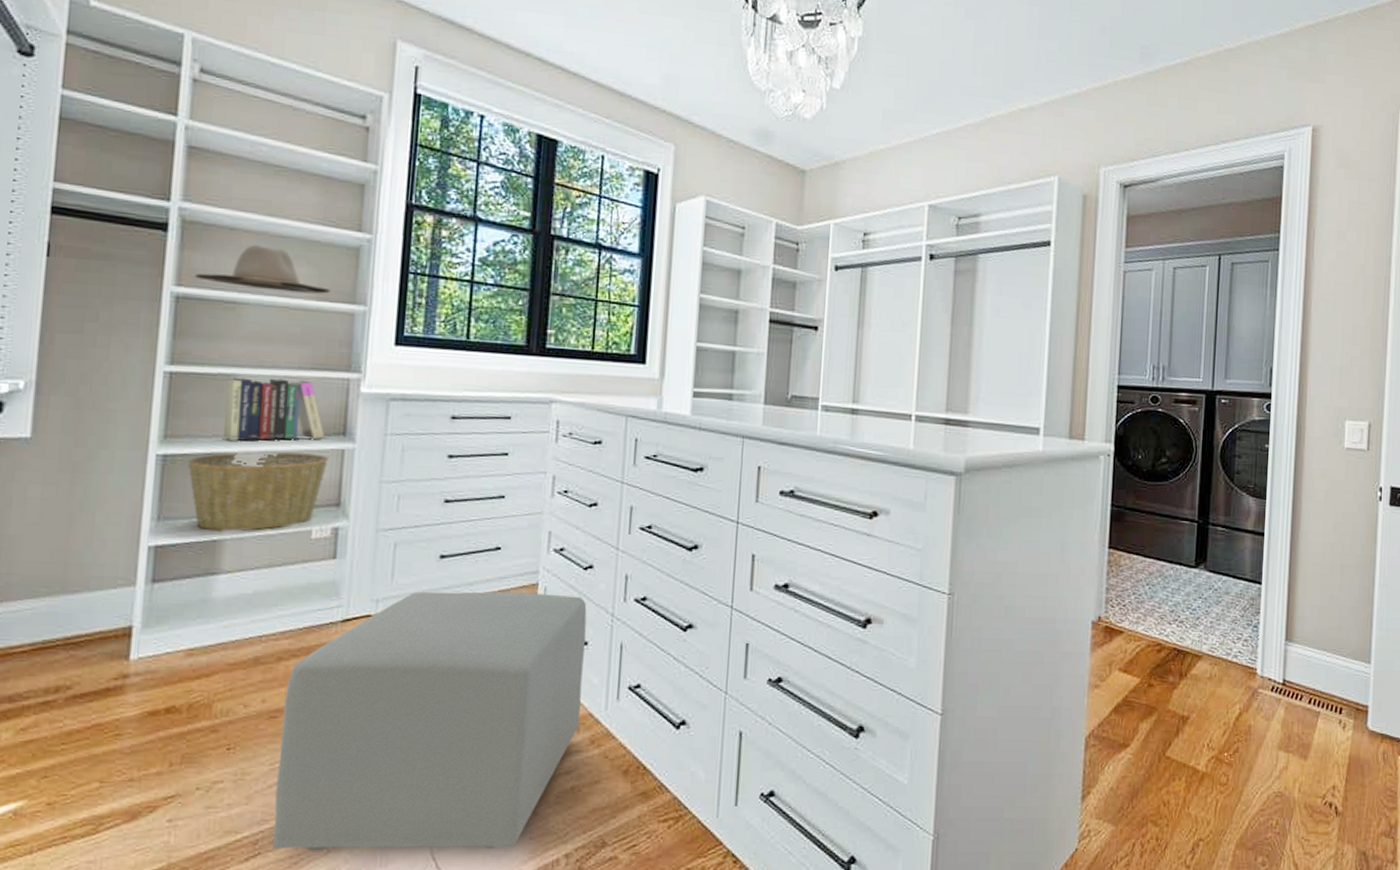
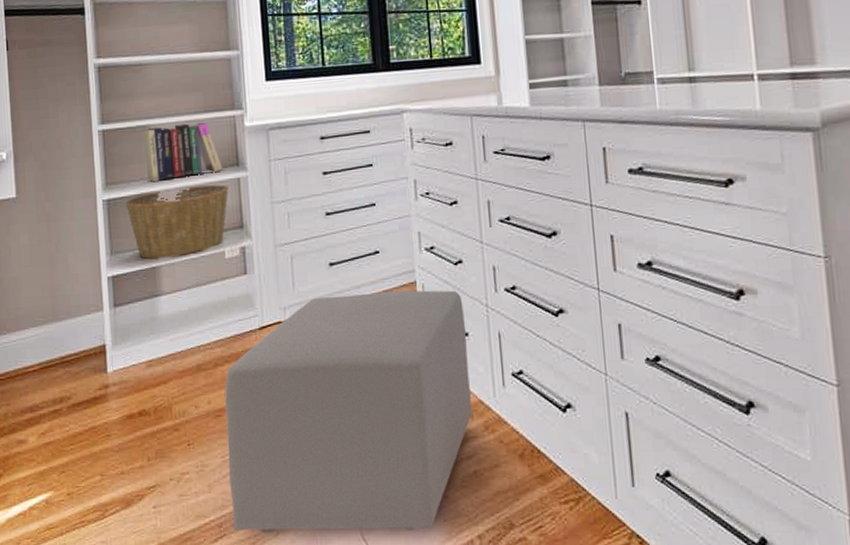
hat: present [195,245,330,294] -> none [109,13,209,51]

